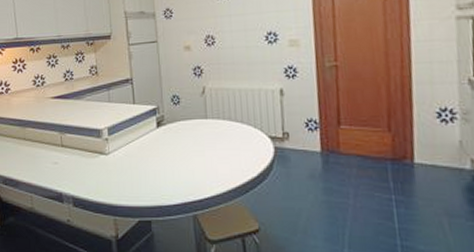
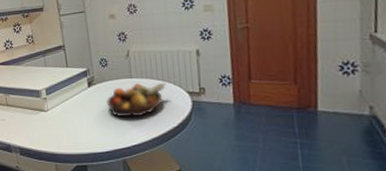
fruit bowl: none [176,125,245,165] -> present [106,83,166,118]

